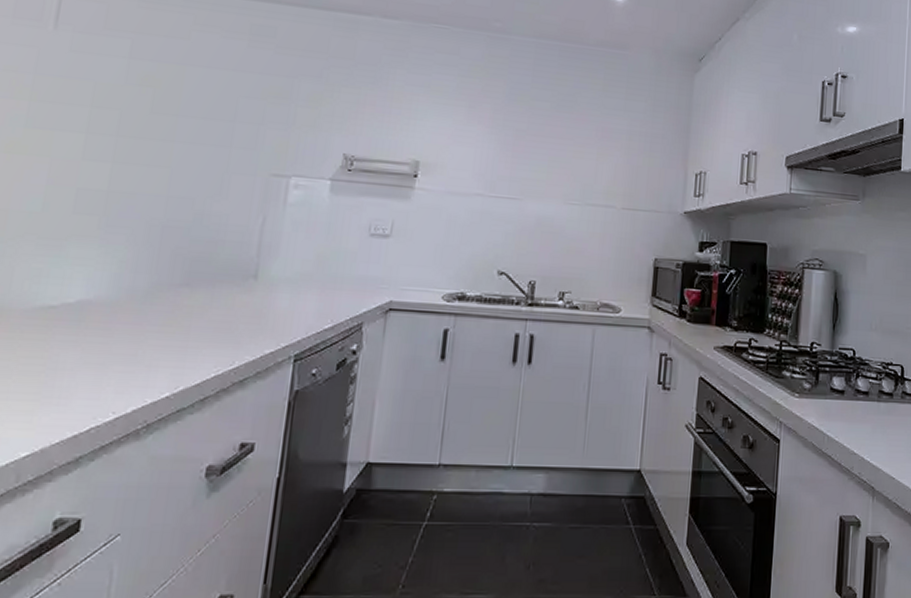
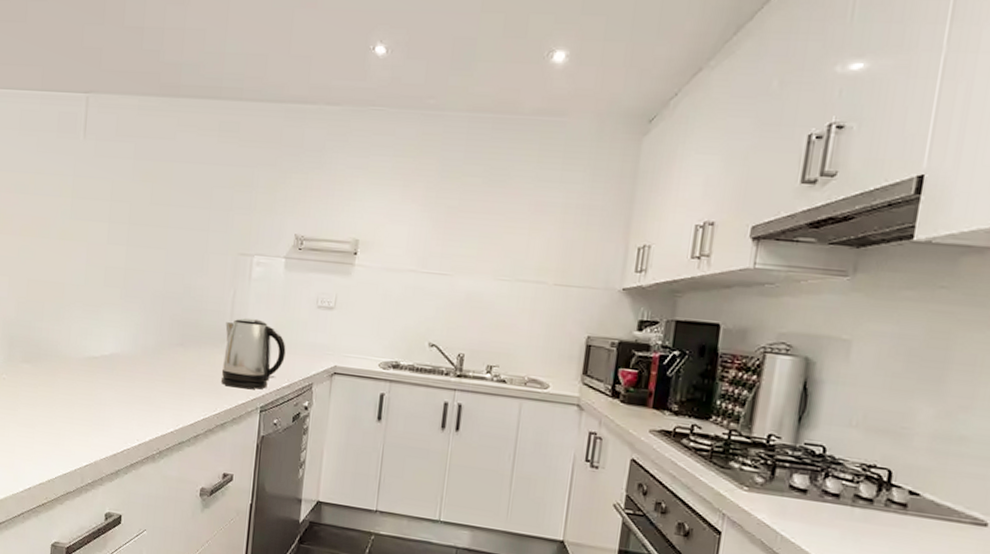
kettle: none [241,249,330,335] -> present [220,317,286,390]

